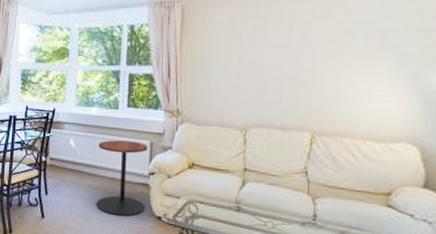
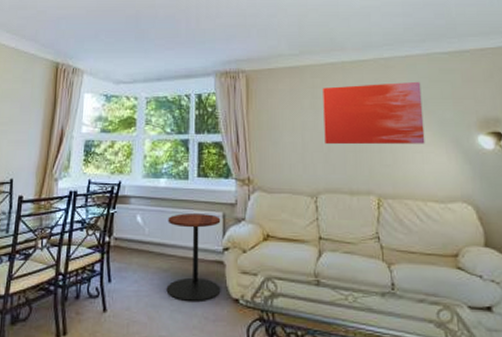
wall art: none [261,11,383,81] -> present [323,81,425,145]

